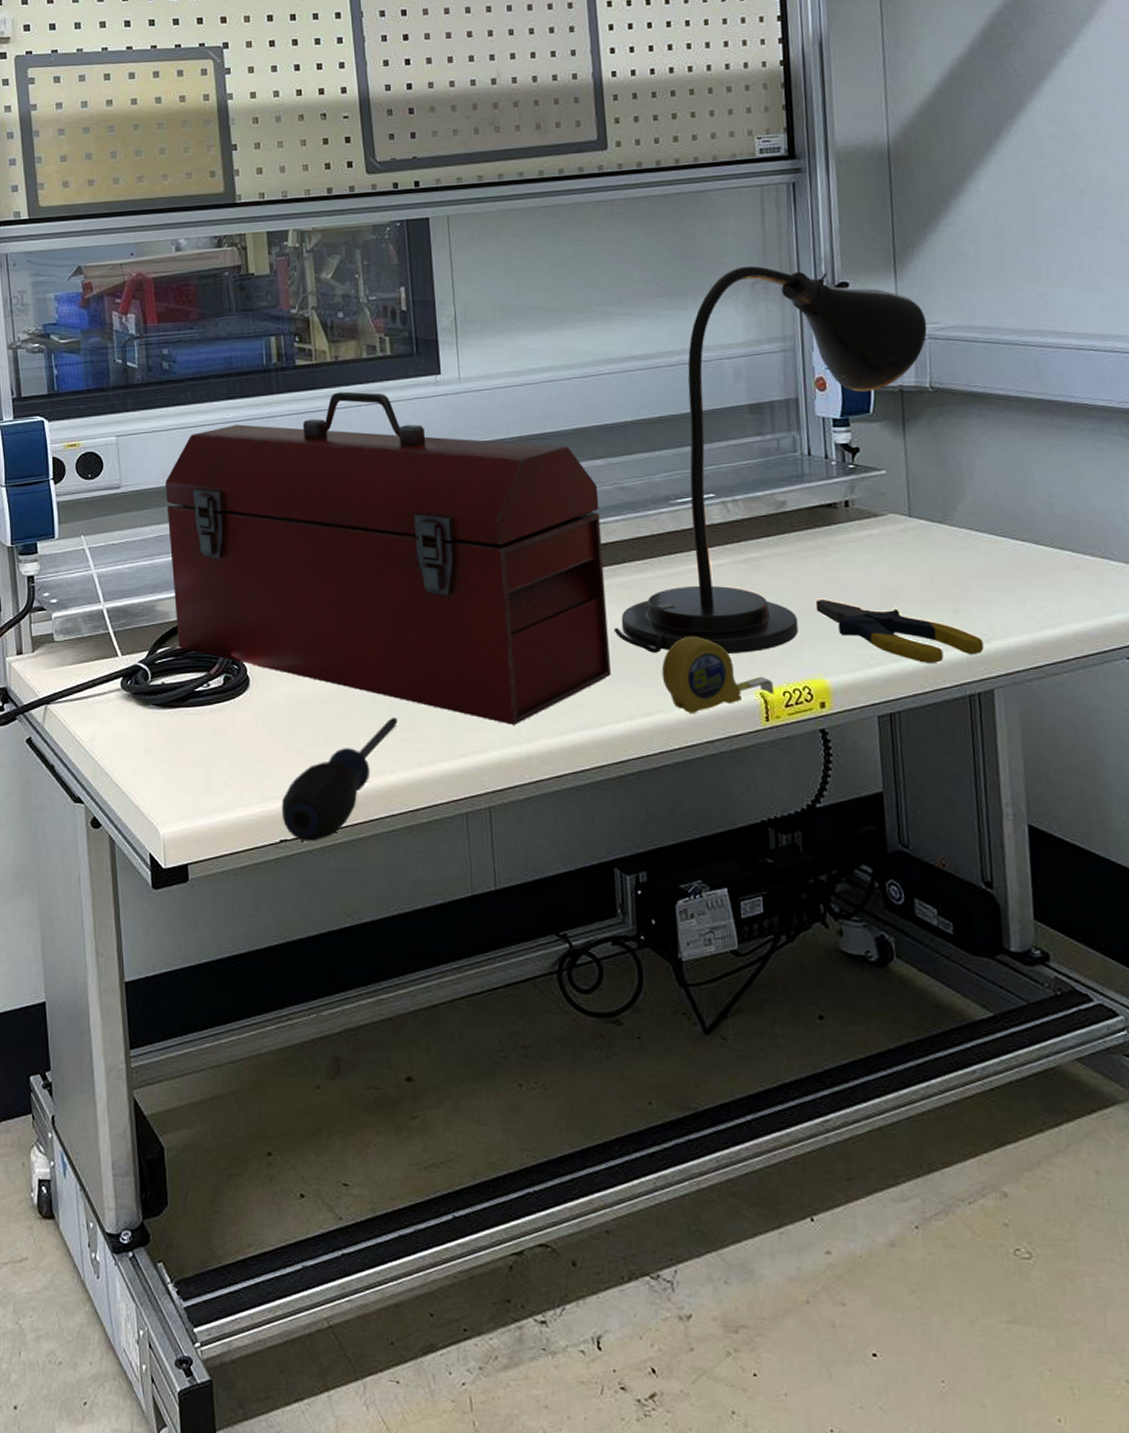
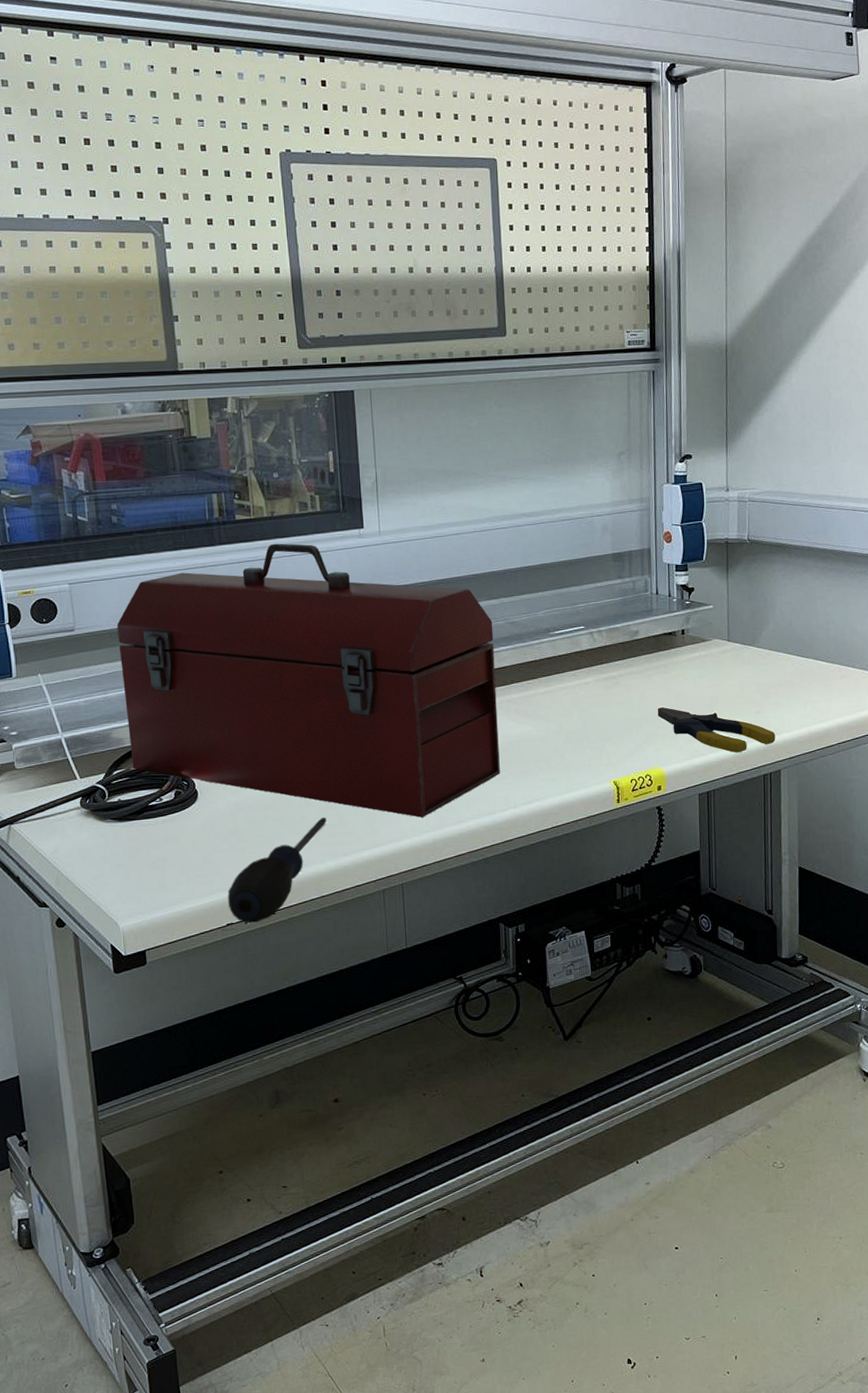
desk lamp: present [613,266,928,653] -> none [503,439,748,754]
tape measure: present [661,636,775,713] -> none [540,739,624,800]

